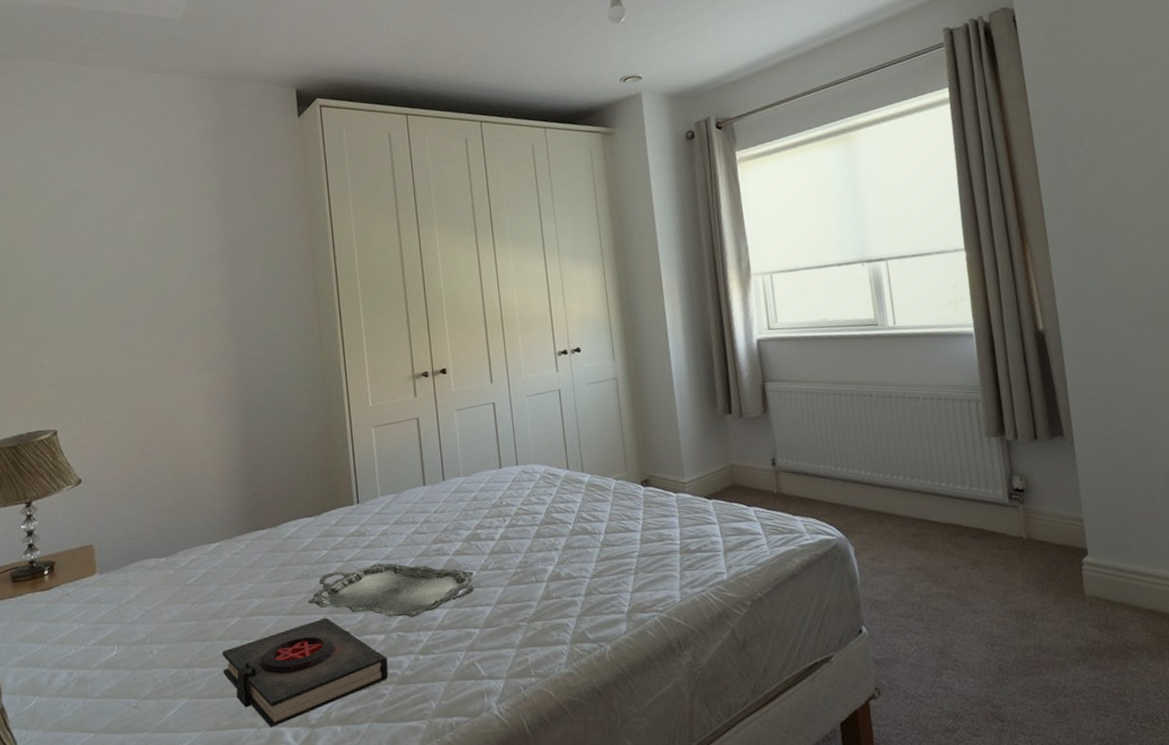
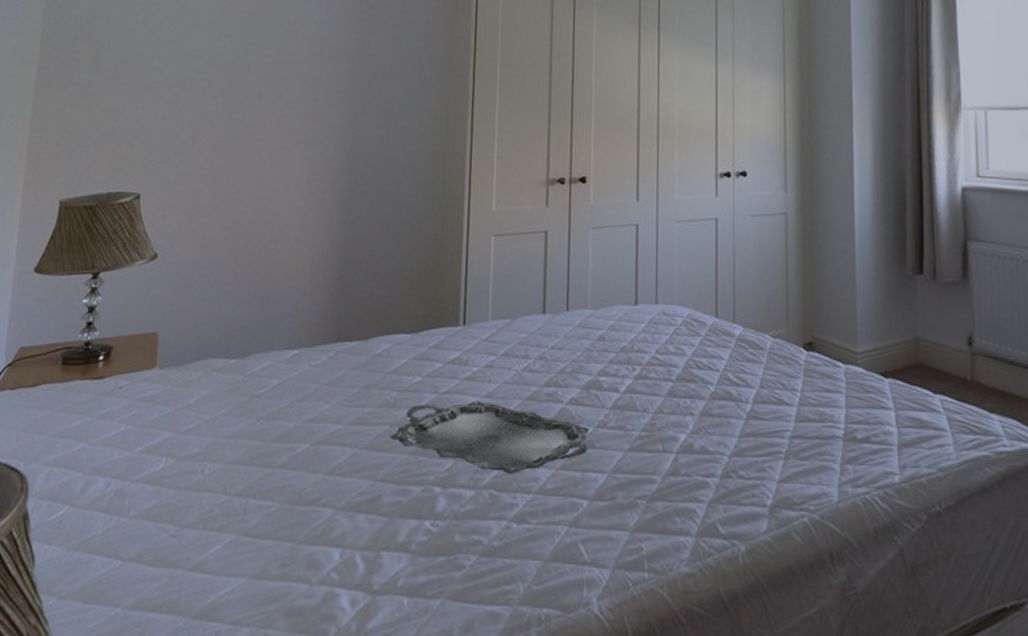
book: present [222,617,388,728] -> none [280,458,475,587]

